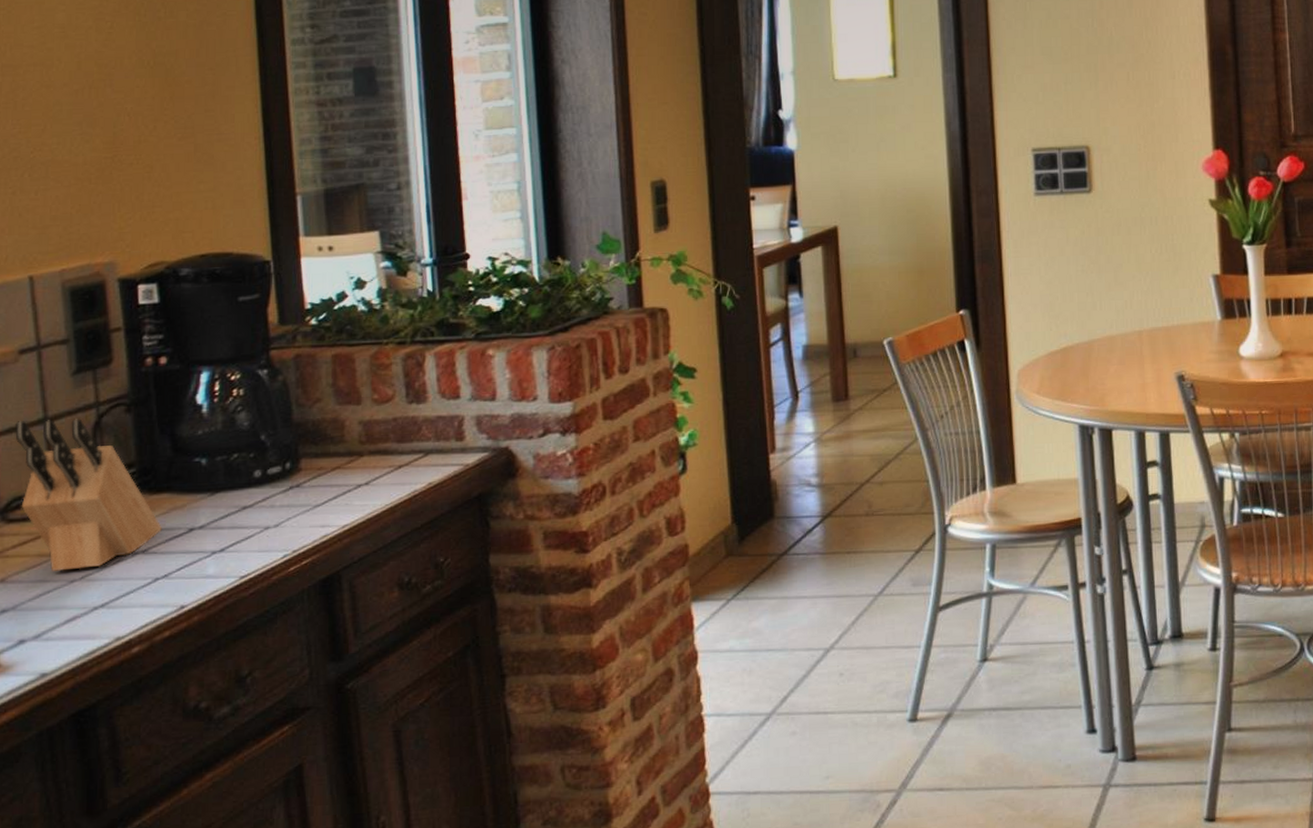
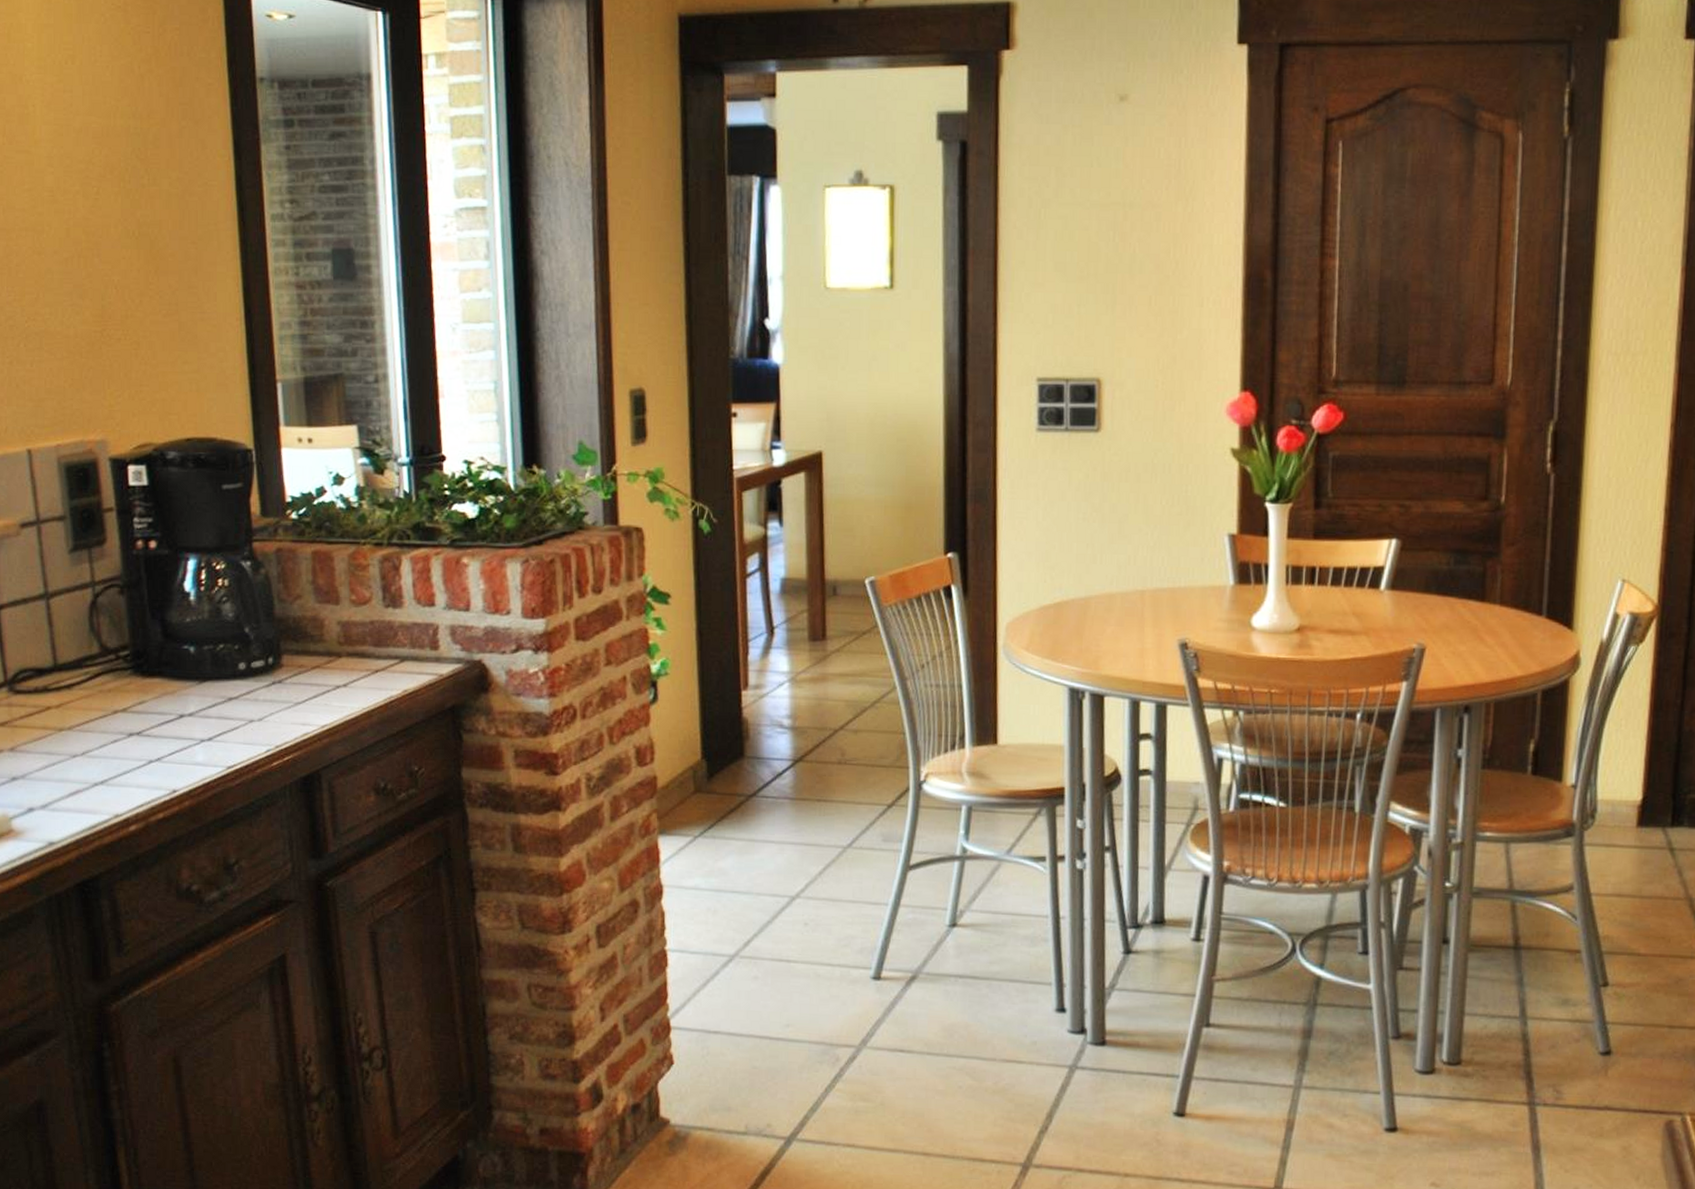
knife block: present [15,418,162,571] -> none [19,593,154,746]

